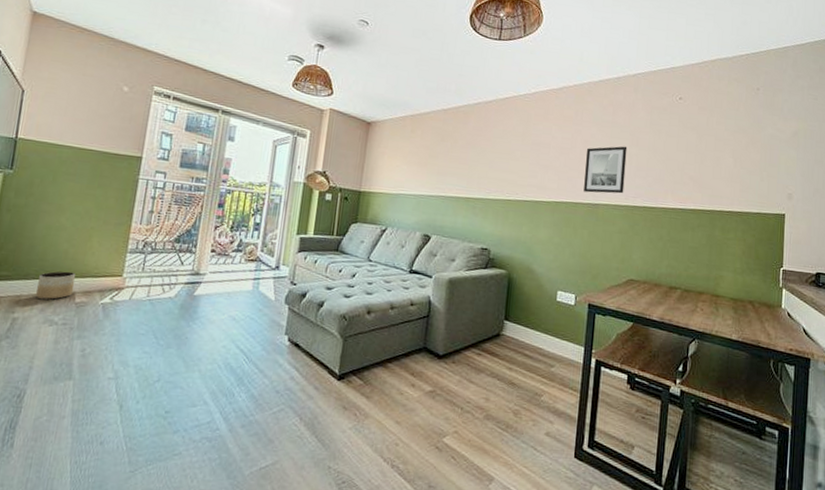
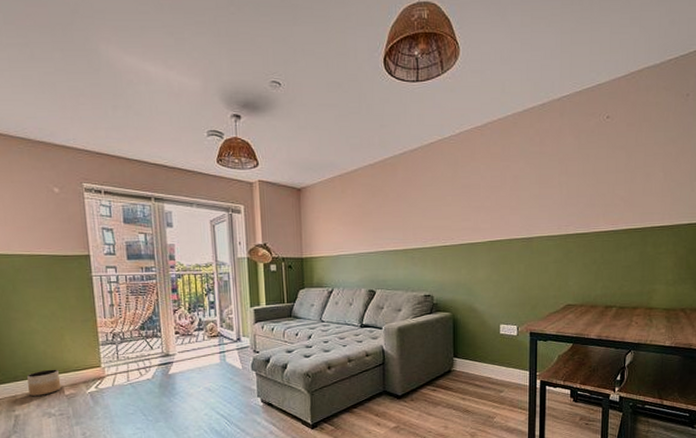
wall art: present [584,146,627,194] -> none [516,176,557,228]

